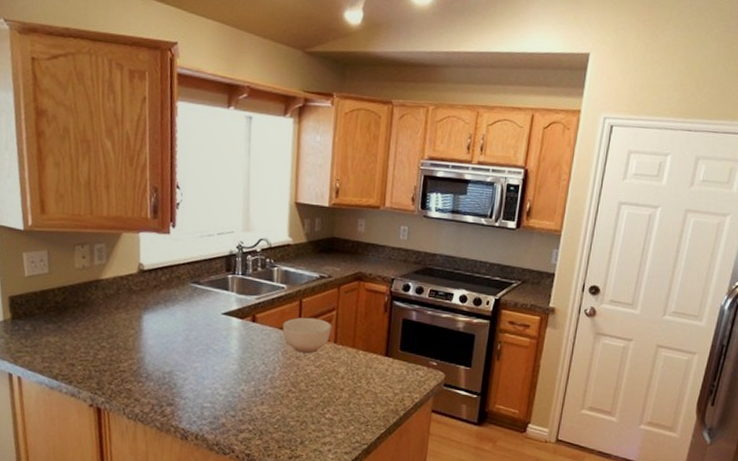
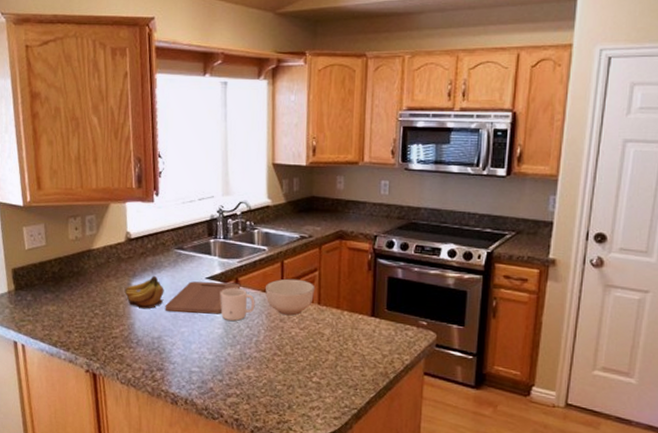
fruit: none [134,309,178,343] -> present [124,275,164,309]
cutting board: none [178,316,258,350] -> present [165,281,241,314]
mug: none [235,324,272,357] -> present [220,288,255,321]

